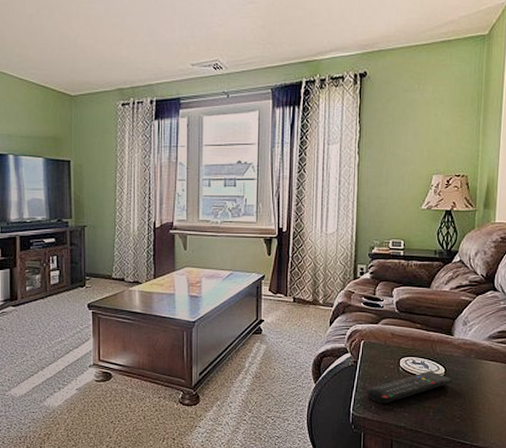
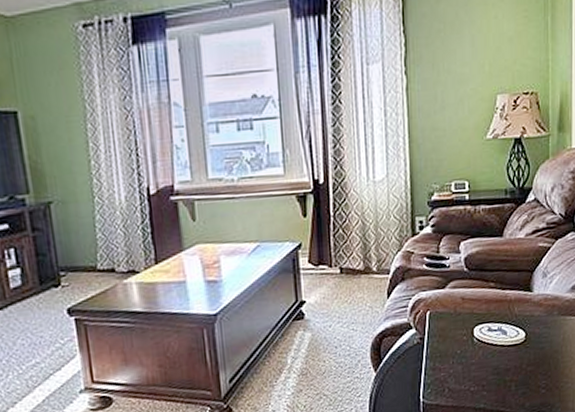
remote control: present [365,370,452,403] -> none [435,336,534,385]

